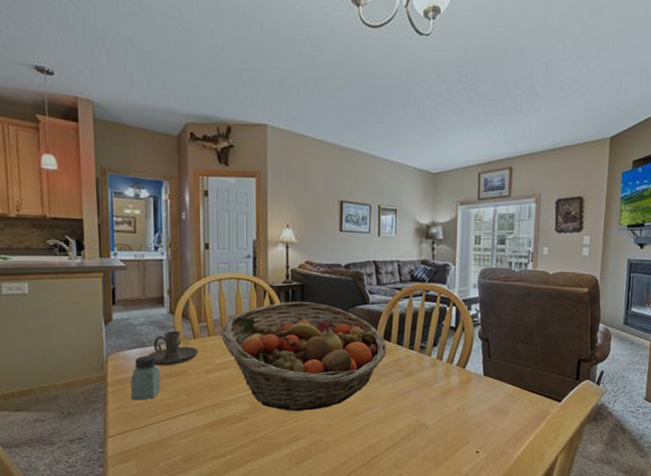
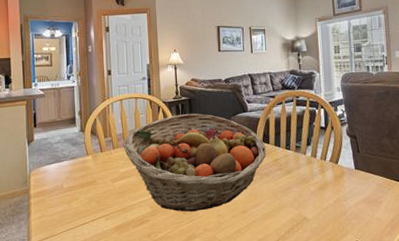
saltshaker: present [131,355,161,401] -> none [50,168,75,210]
candle holder: present [147,330,199,366] -> none [63,146,106,178]

